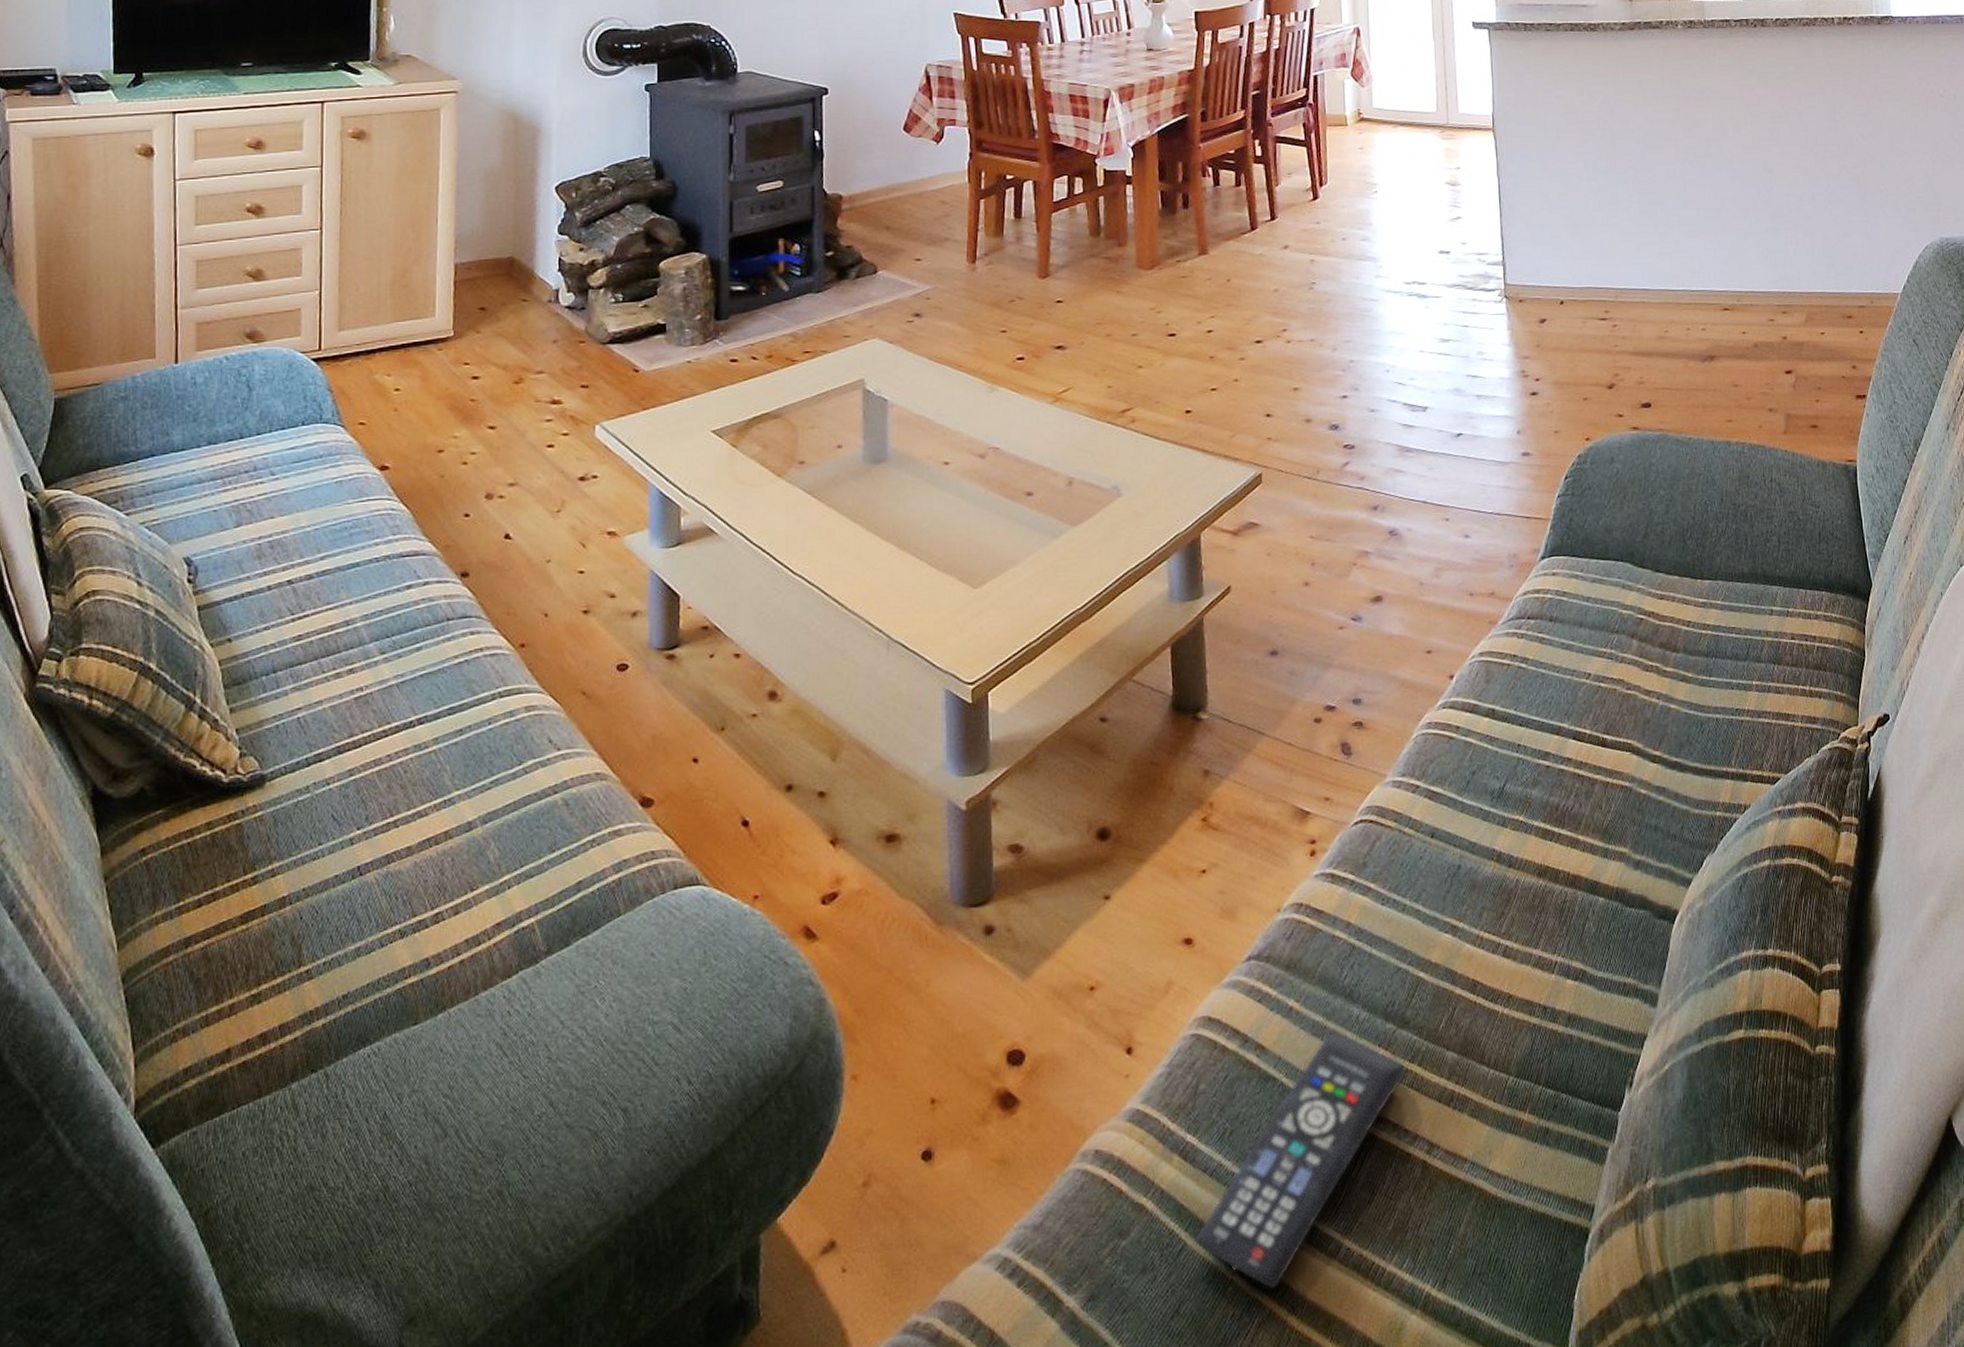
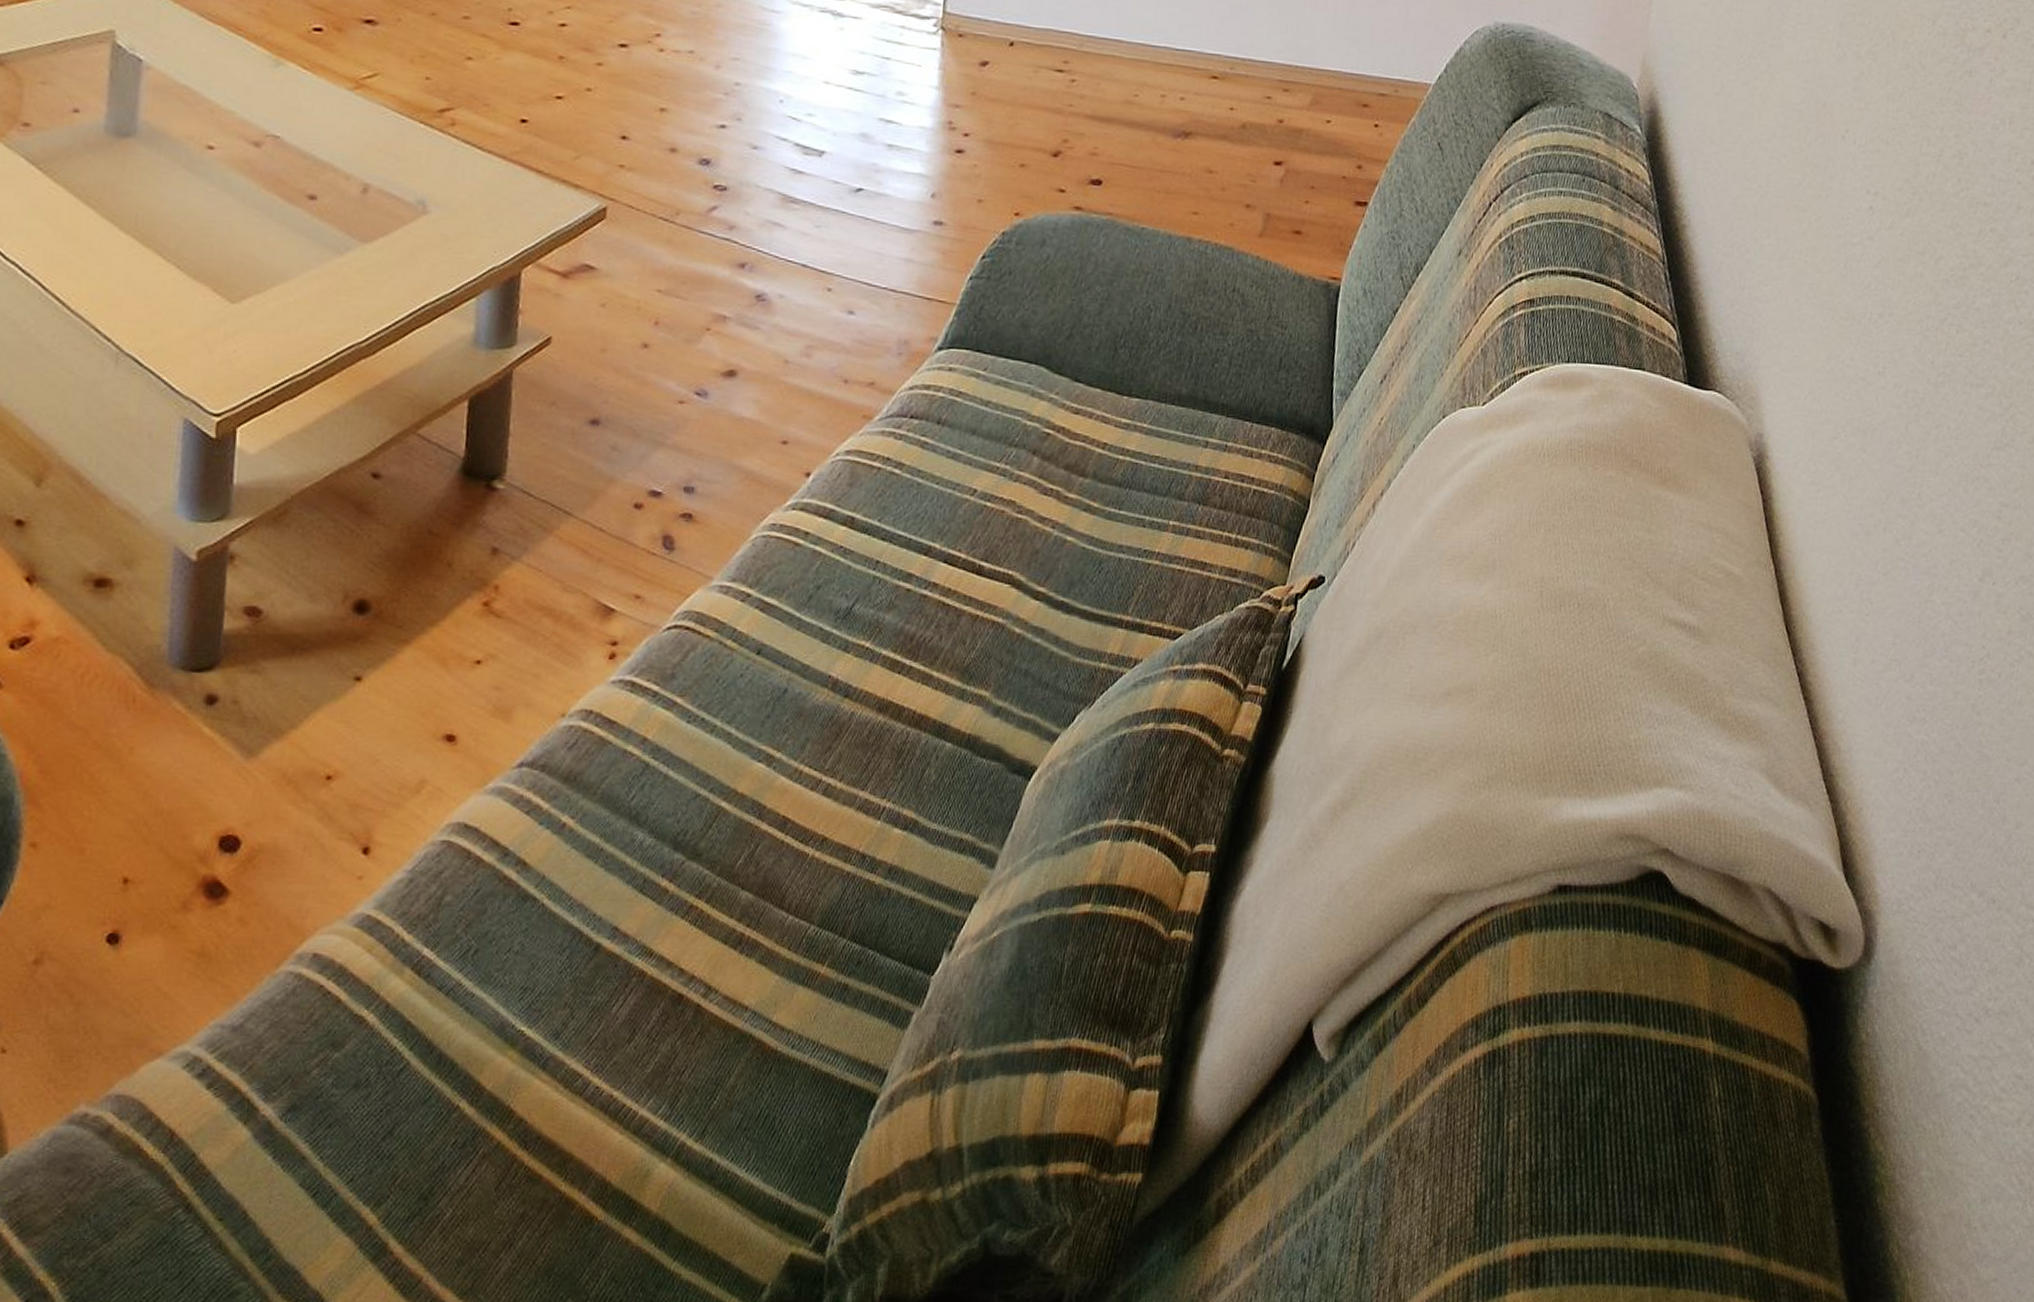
remote control: present [1197,1033,1405,1289] -> none [422,857,689,1120]

